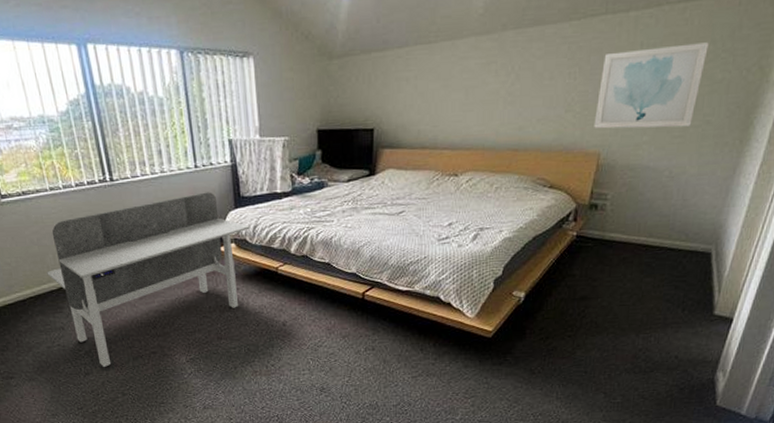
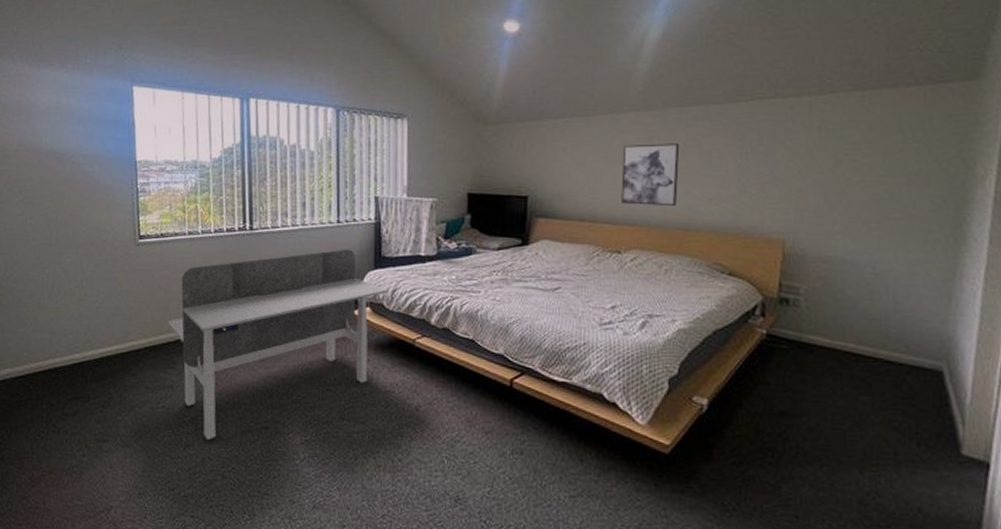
wall art: none [460,66,515,130] -> present [621,143,680,206]
wall art: present [594,42,709,129] -> none [774,131,897,218]

